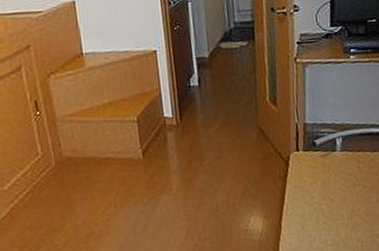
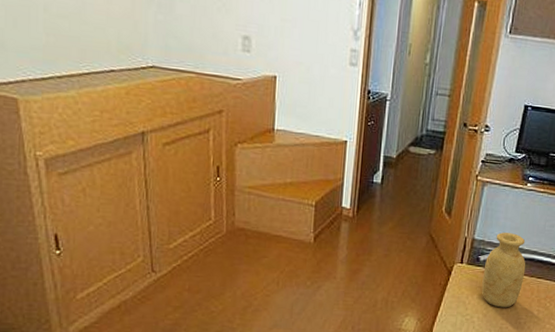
vase: none [322,110,367,190] -> present [481,232,526,308]

